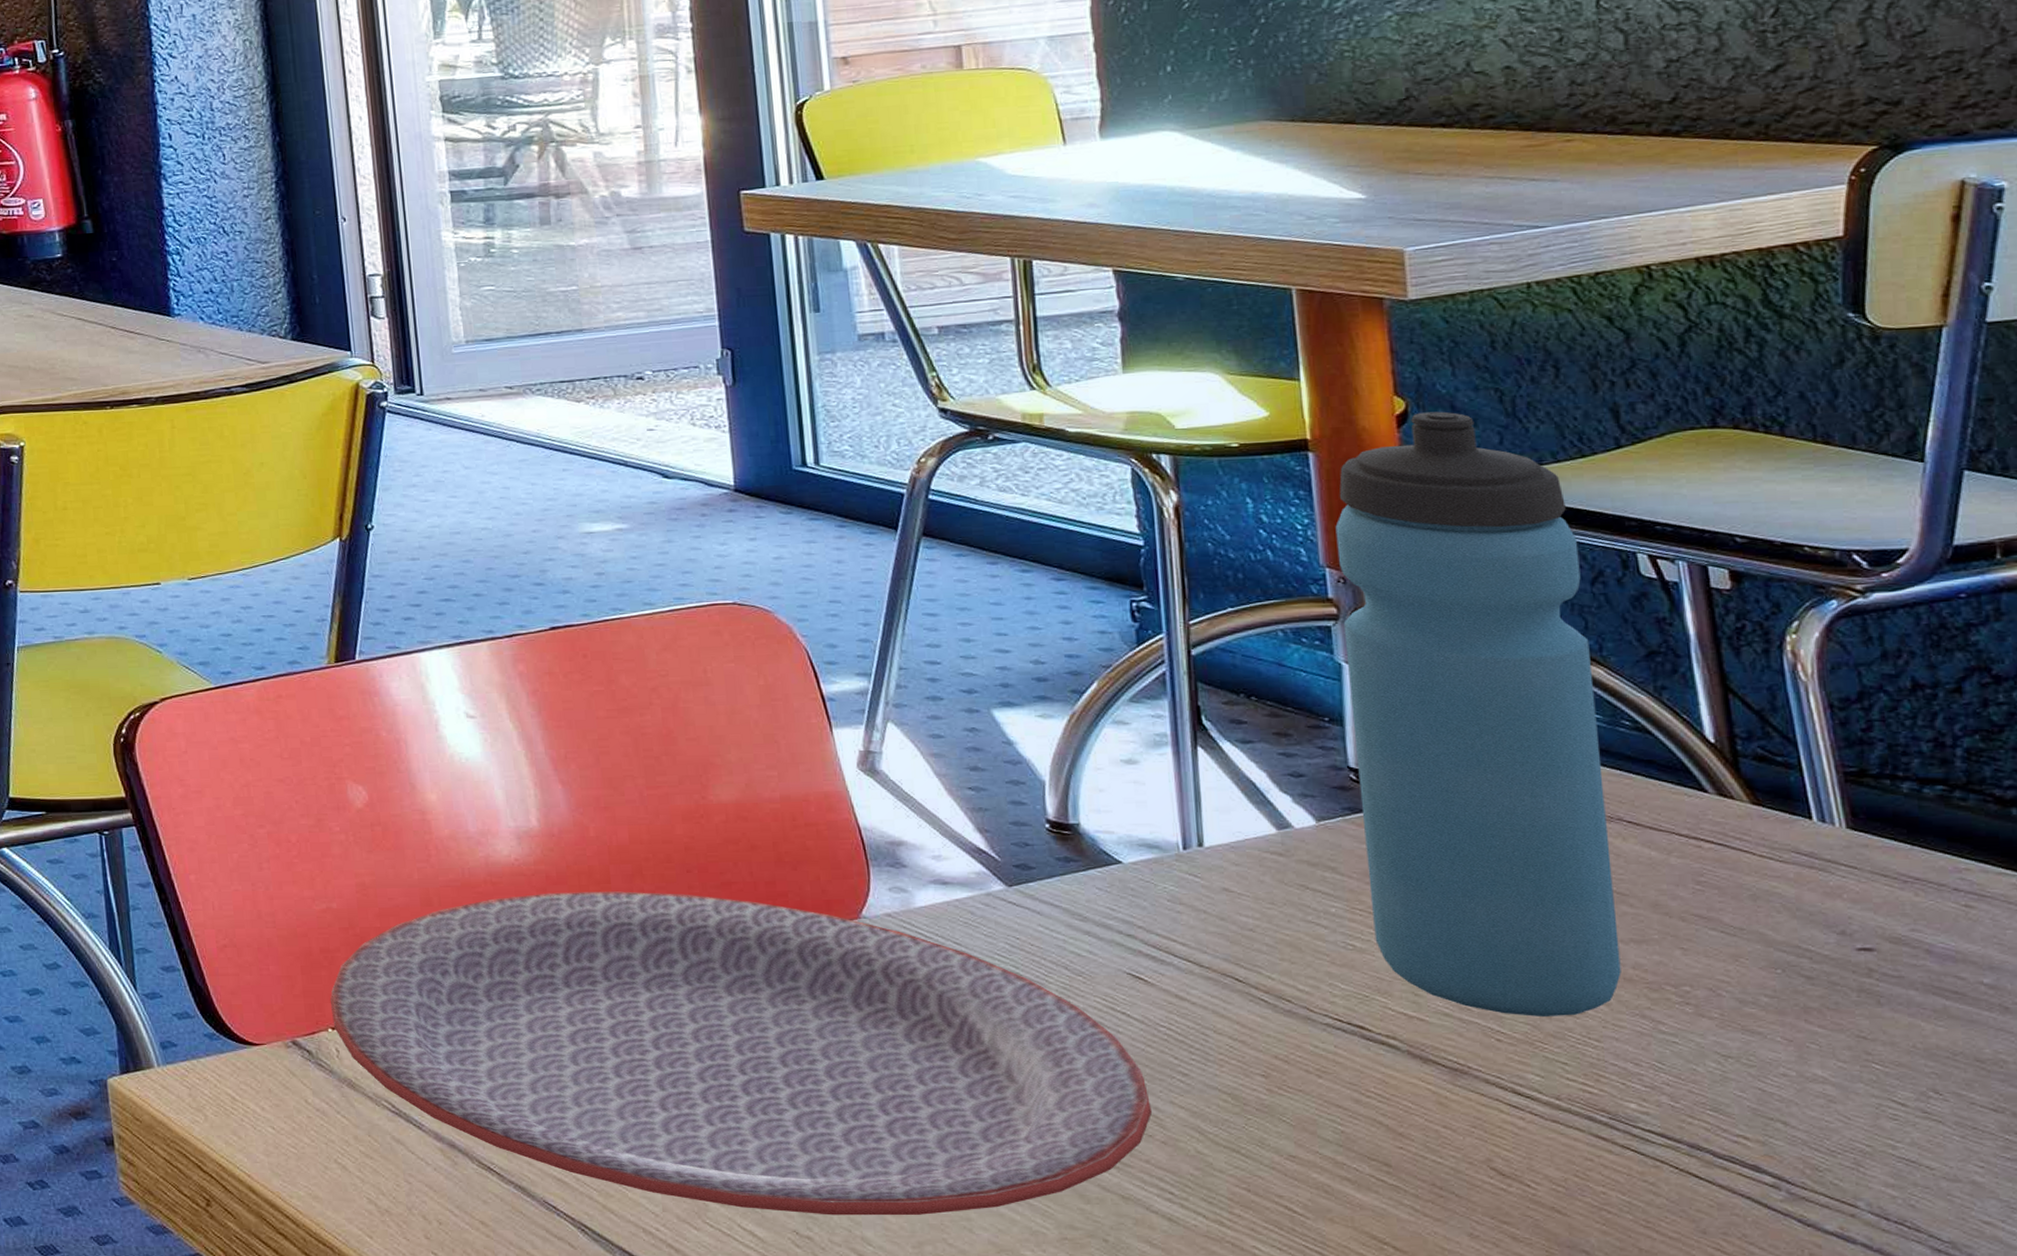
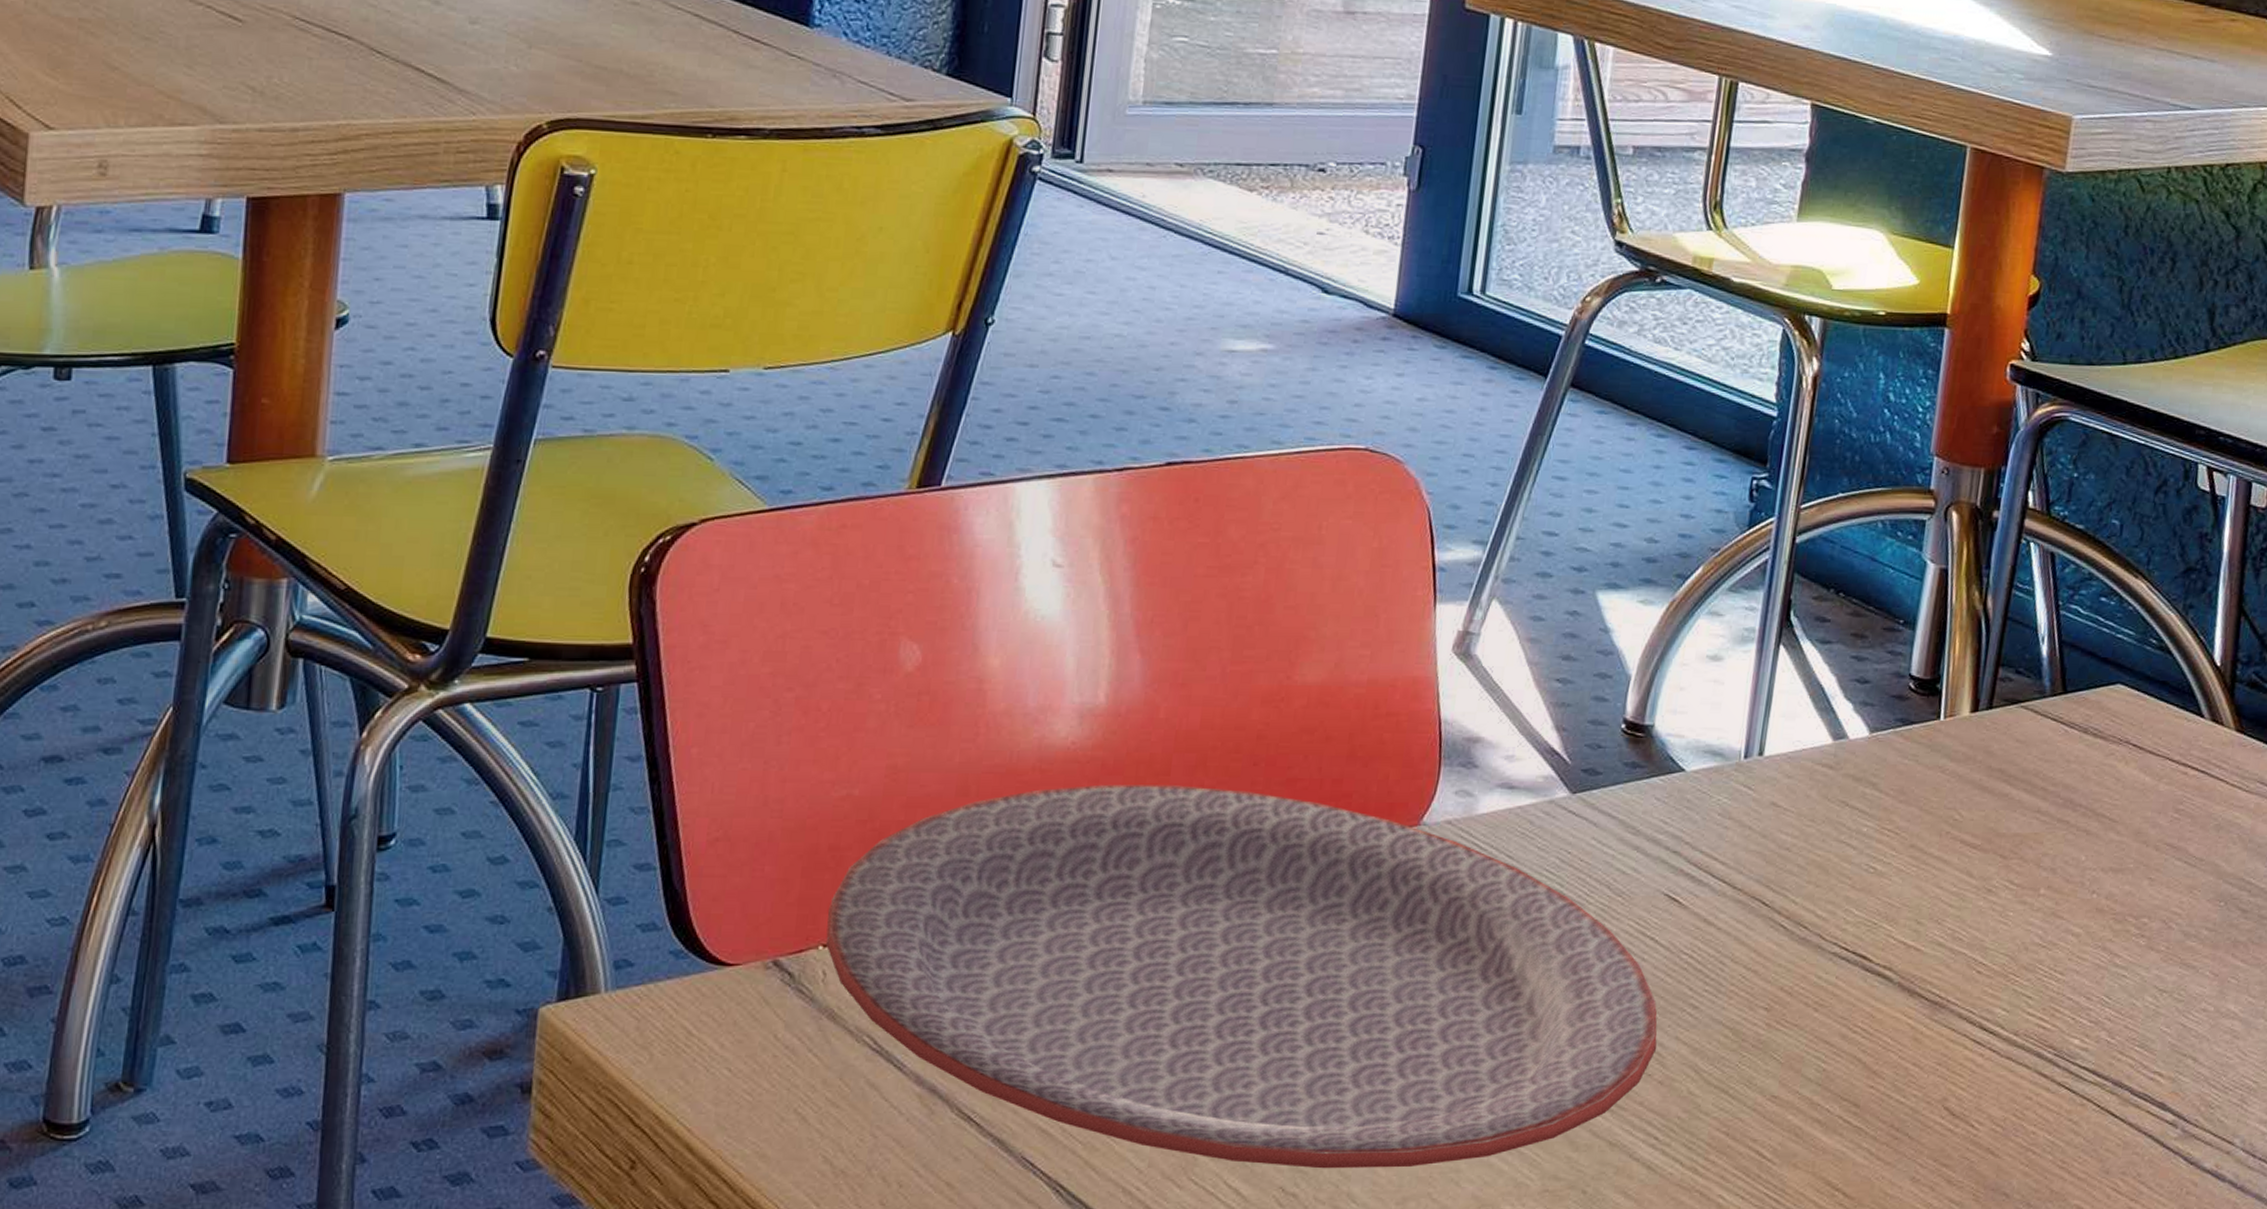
water bottle: present [1335,411,1622,1016] -> none [1895,295,2153,947]

